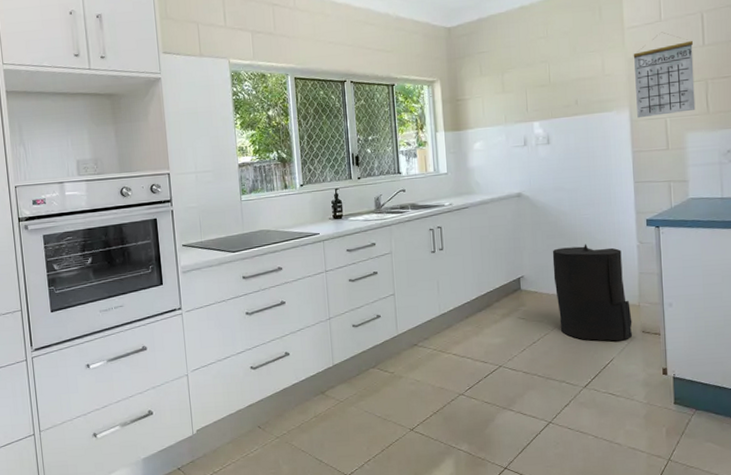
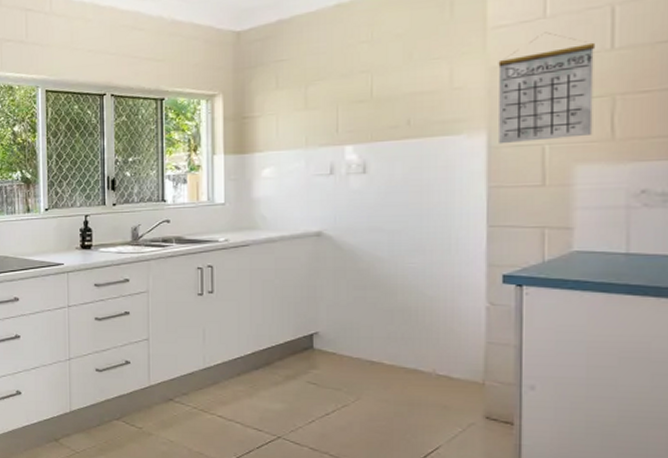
trash can: present [552,244,633,342] -> none [360,299,472,426]

